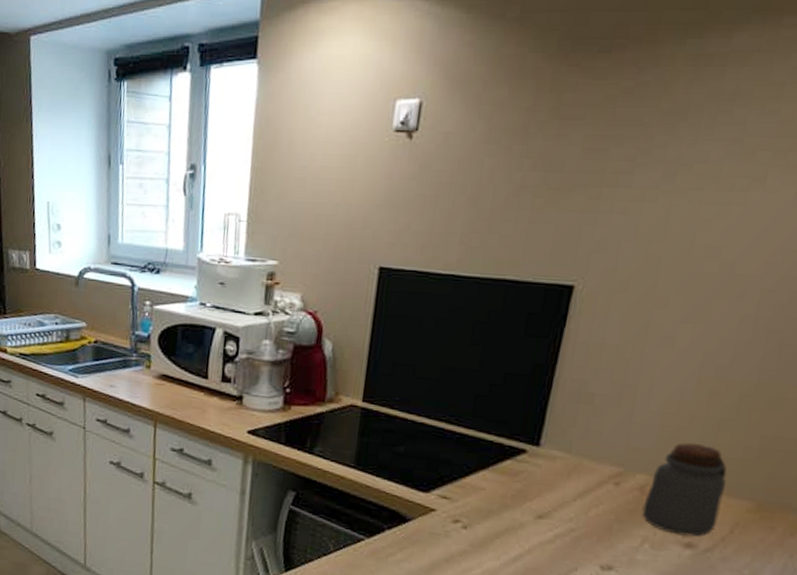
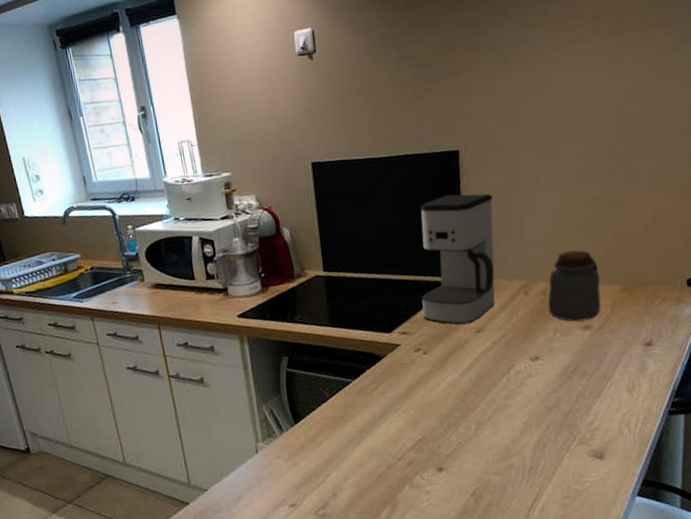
coffee maker: none [472,339,604,505] -> present [421,193,495,325]

